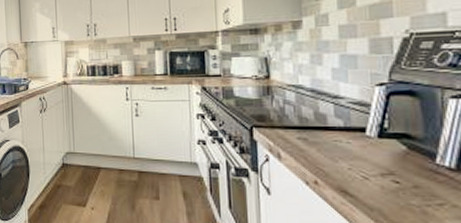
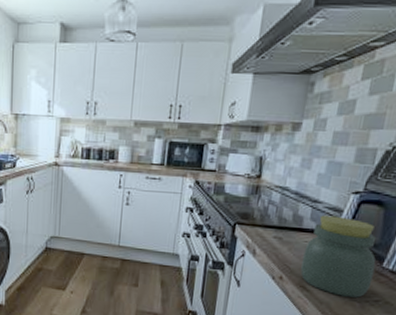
jar: none [336,111,428,201] -> present [300,215,376,298]

